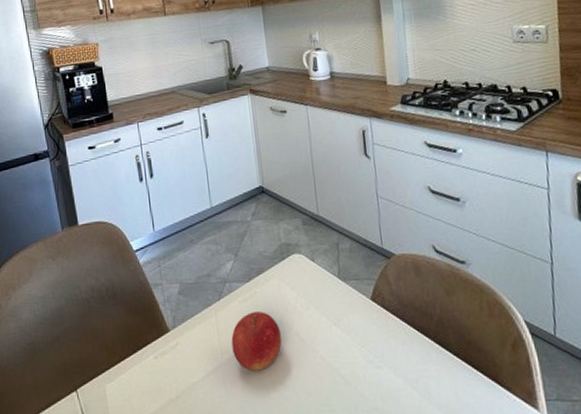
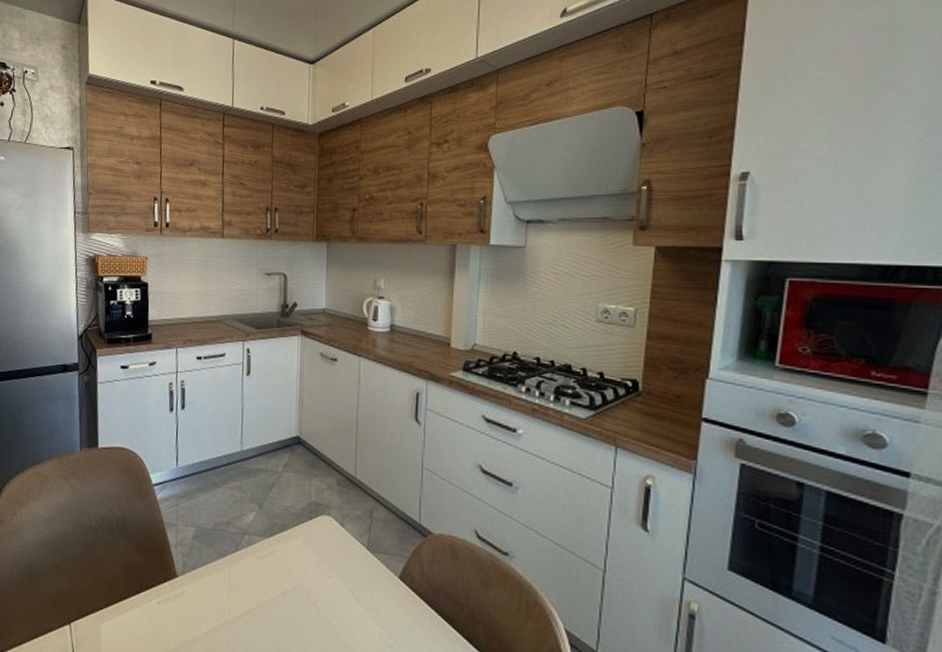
fruit: present [231,311,282,371] -> none [241,571,297,636]

